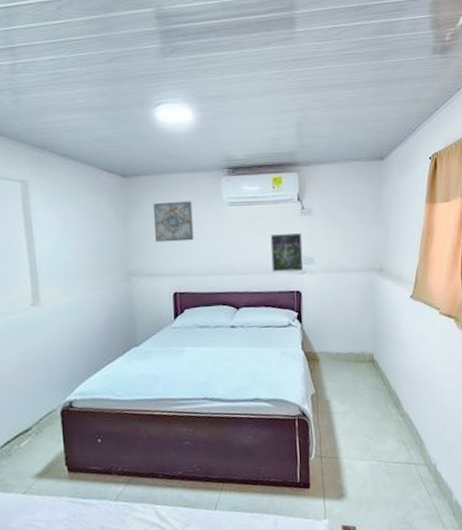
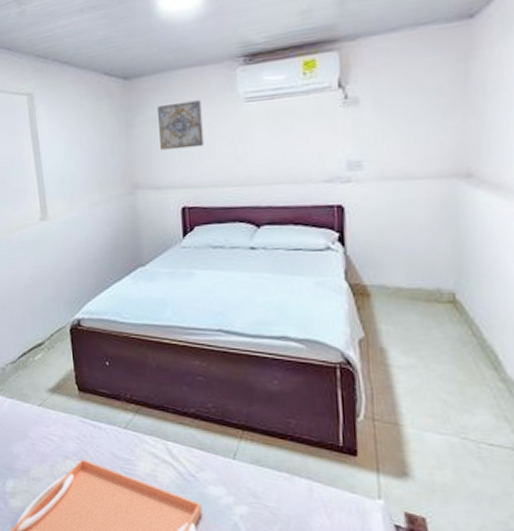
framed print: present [270,233,304,272] -> none [300,130,347,182]

